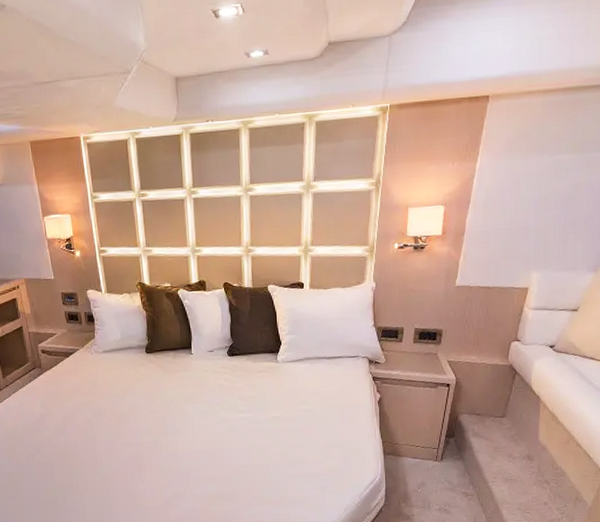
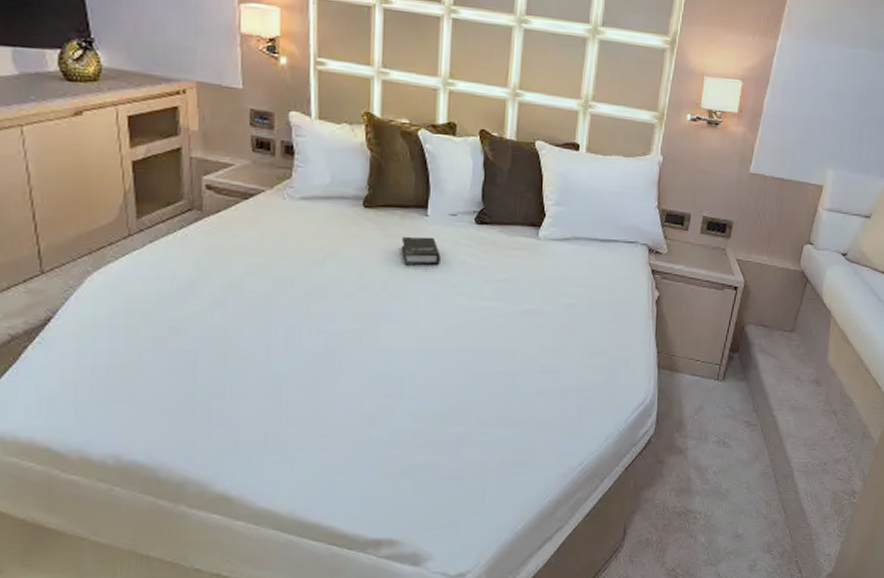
hardback book: none [175,369,205,393] -> present [401,236,440,266]

